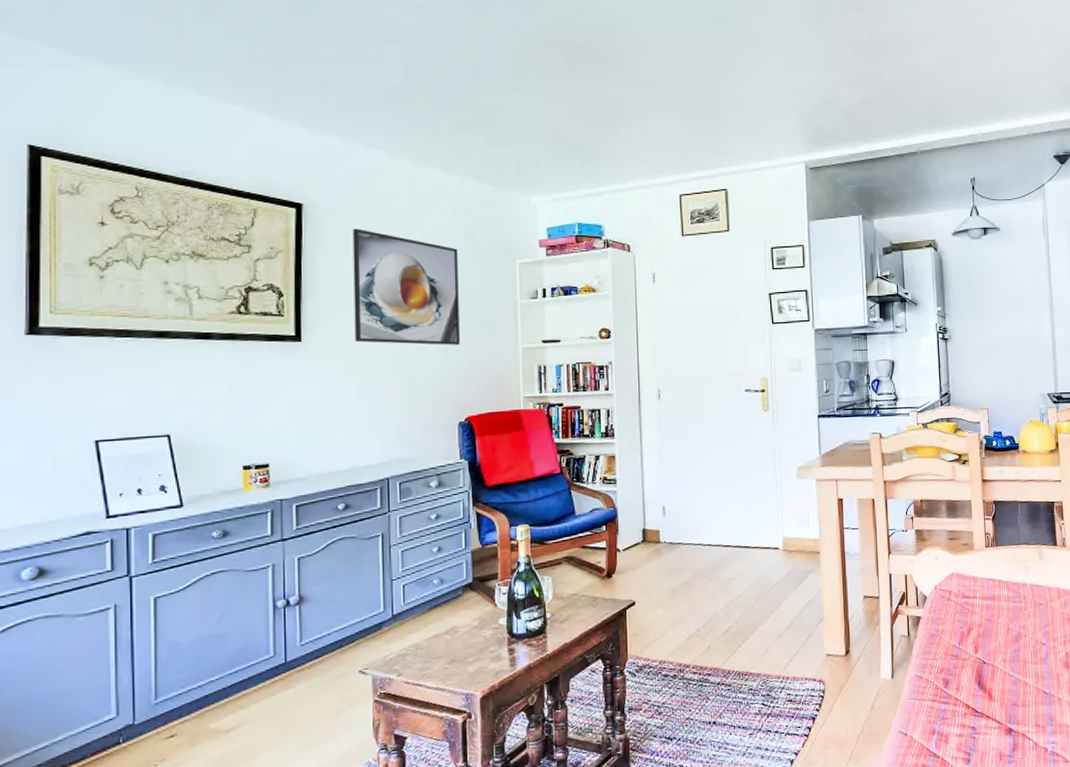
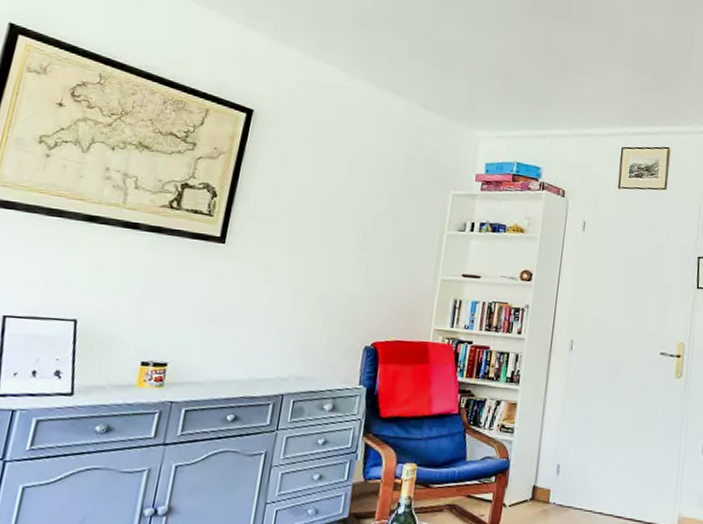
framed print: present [352,228,460,345] -> none [277,140,395,268]

